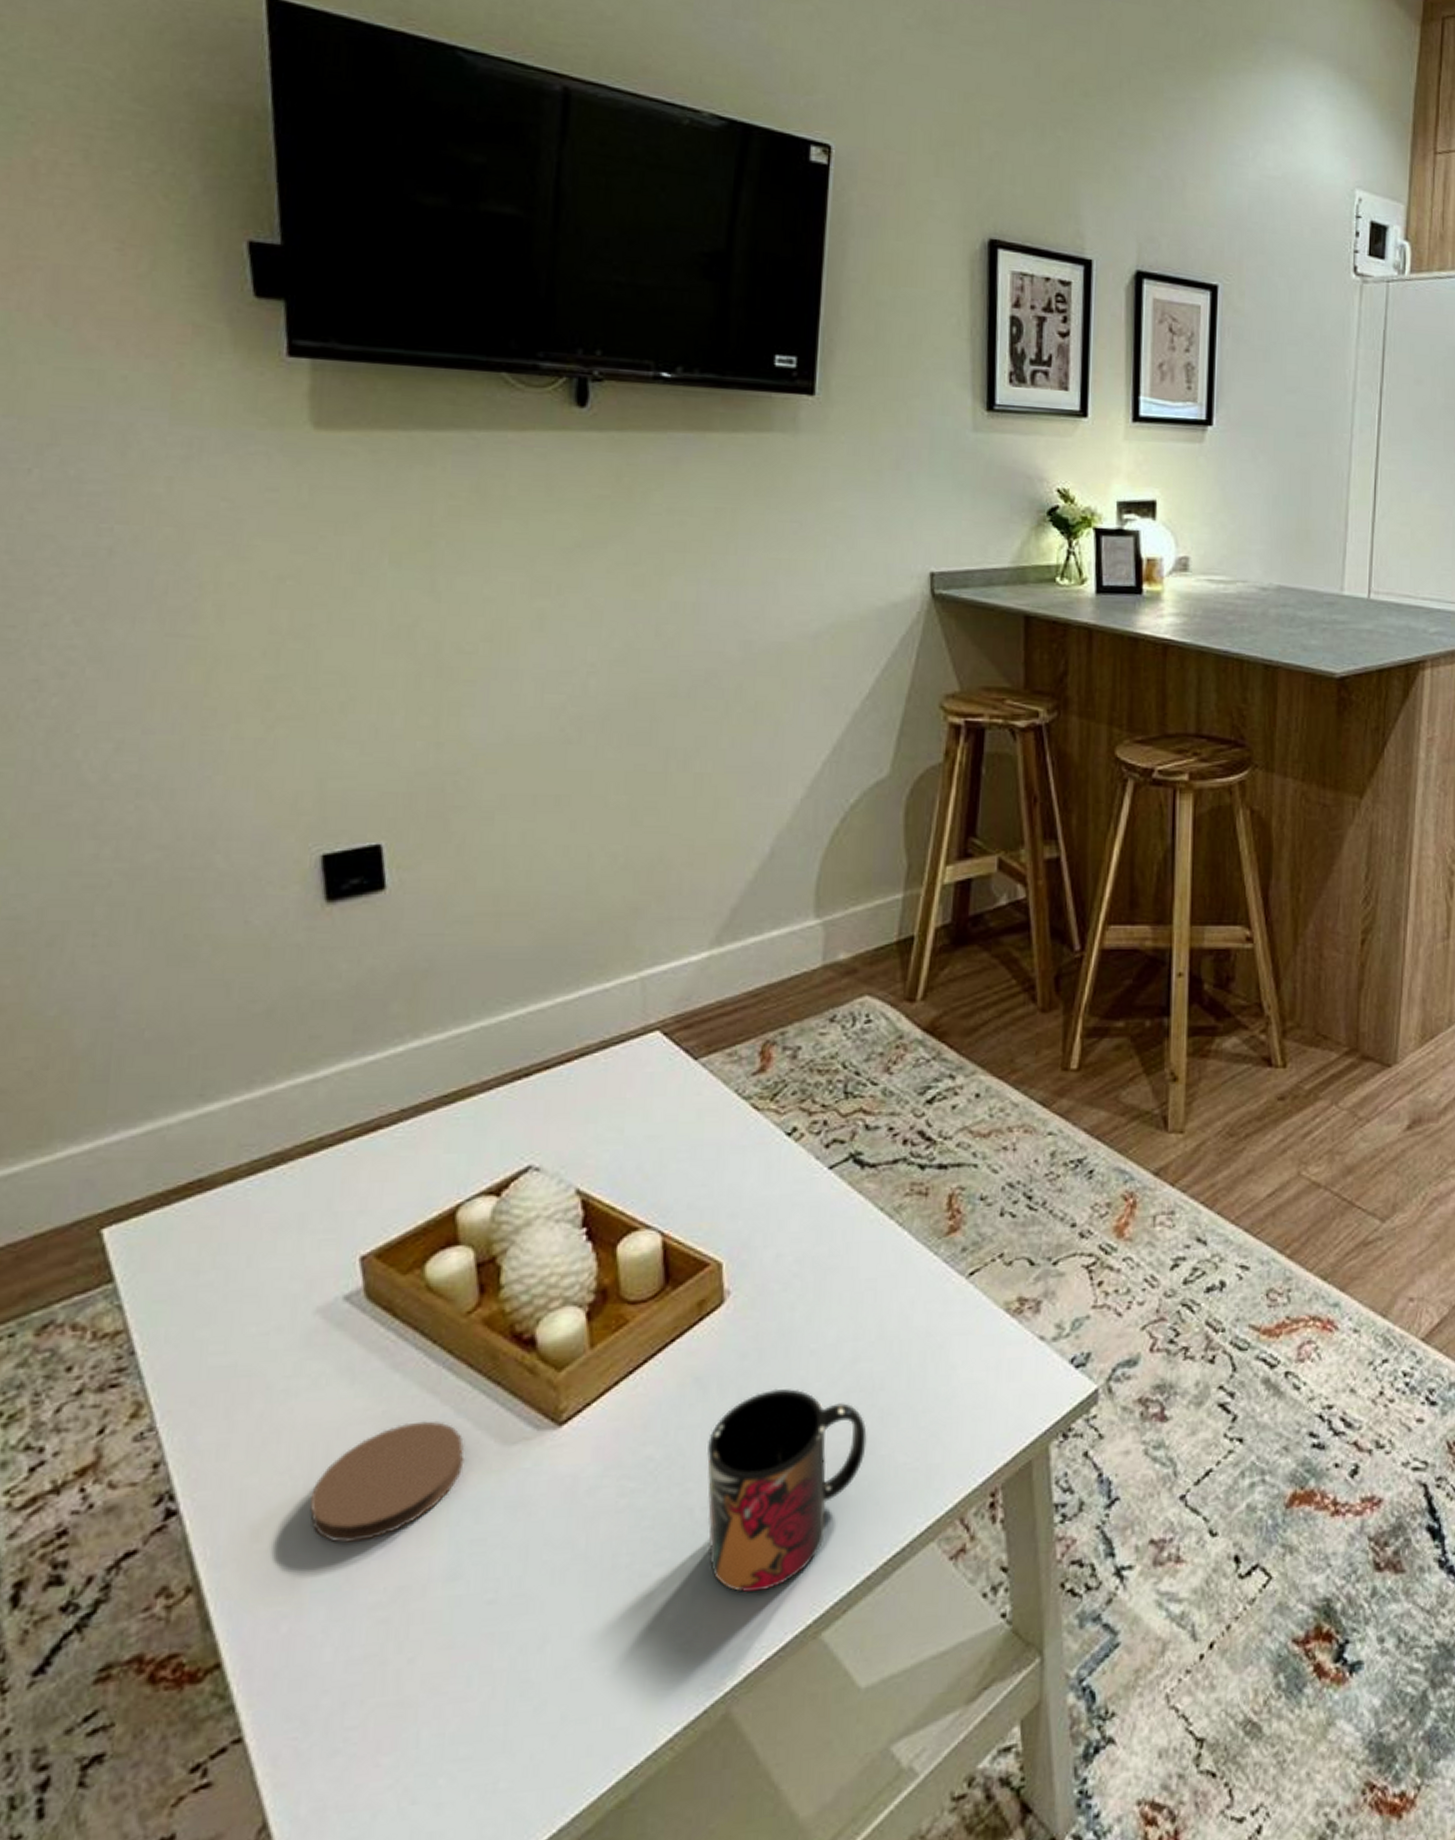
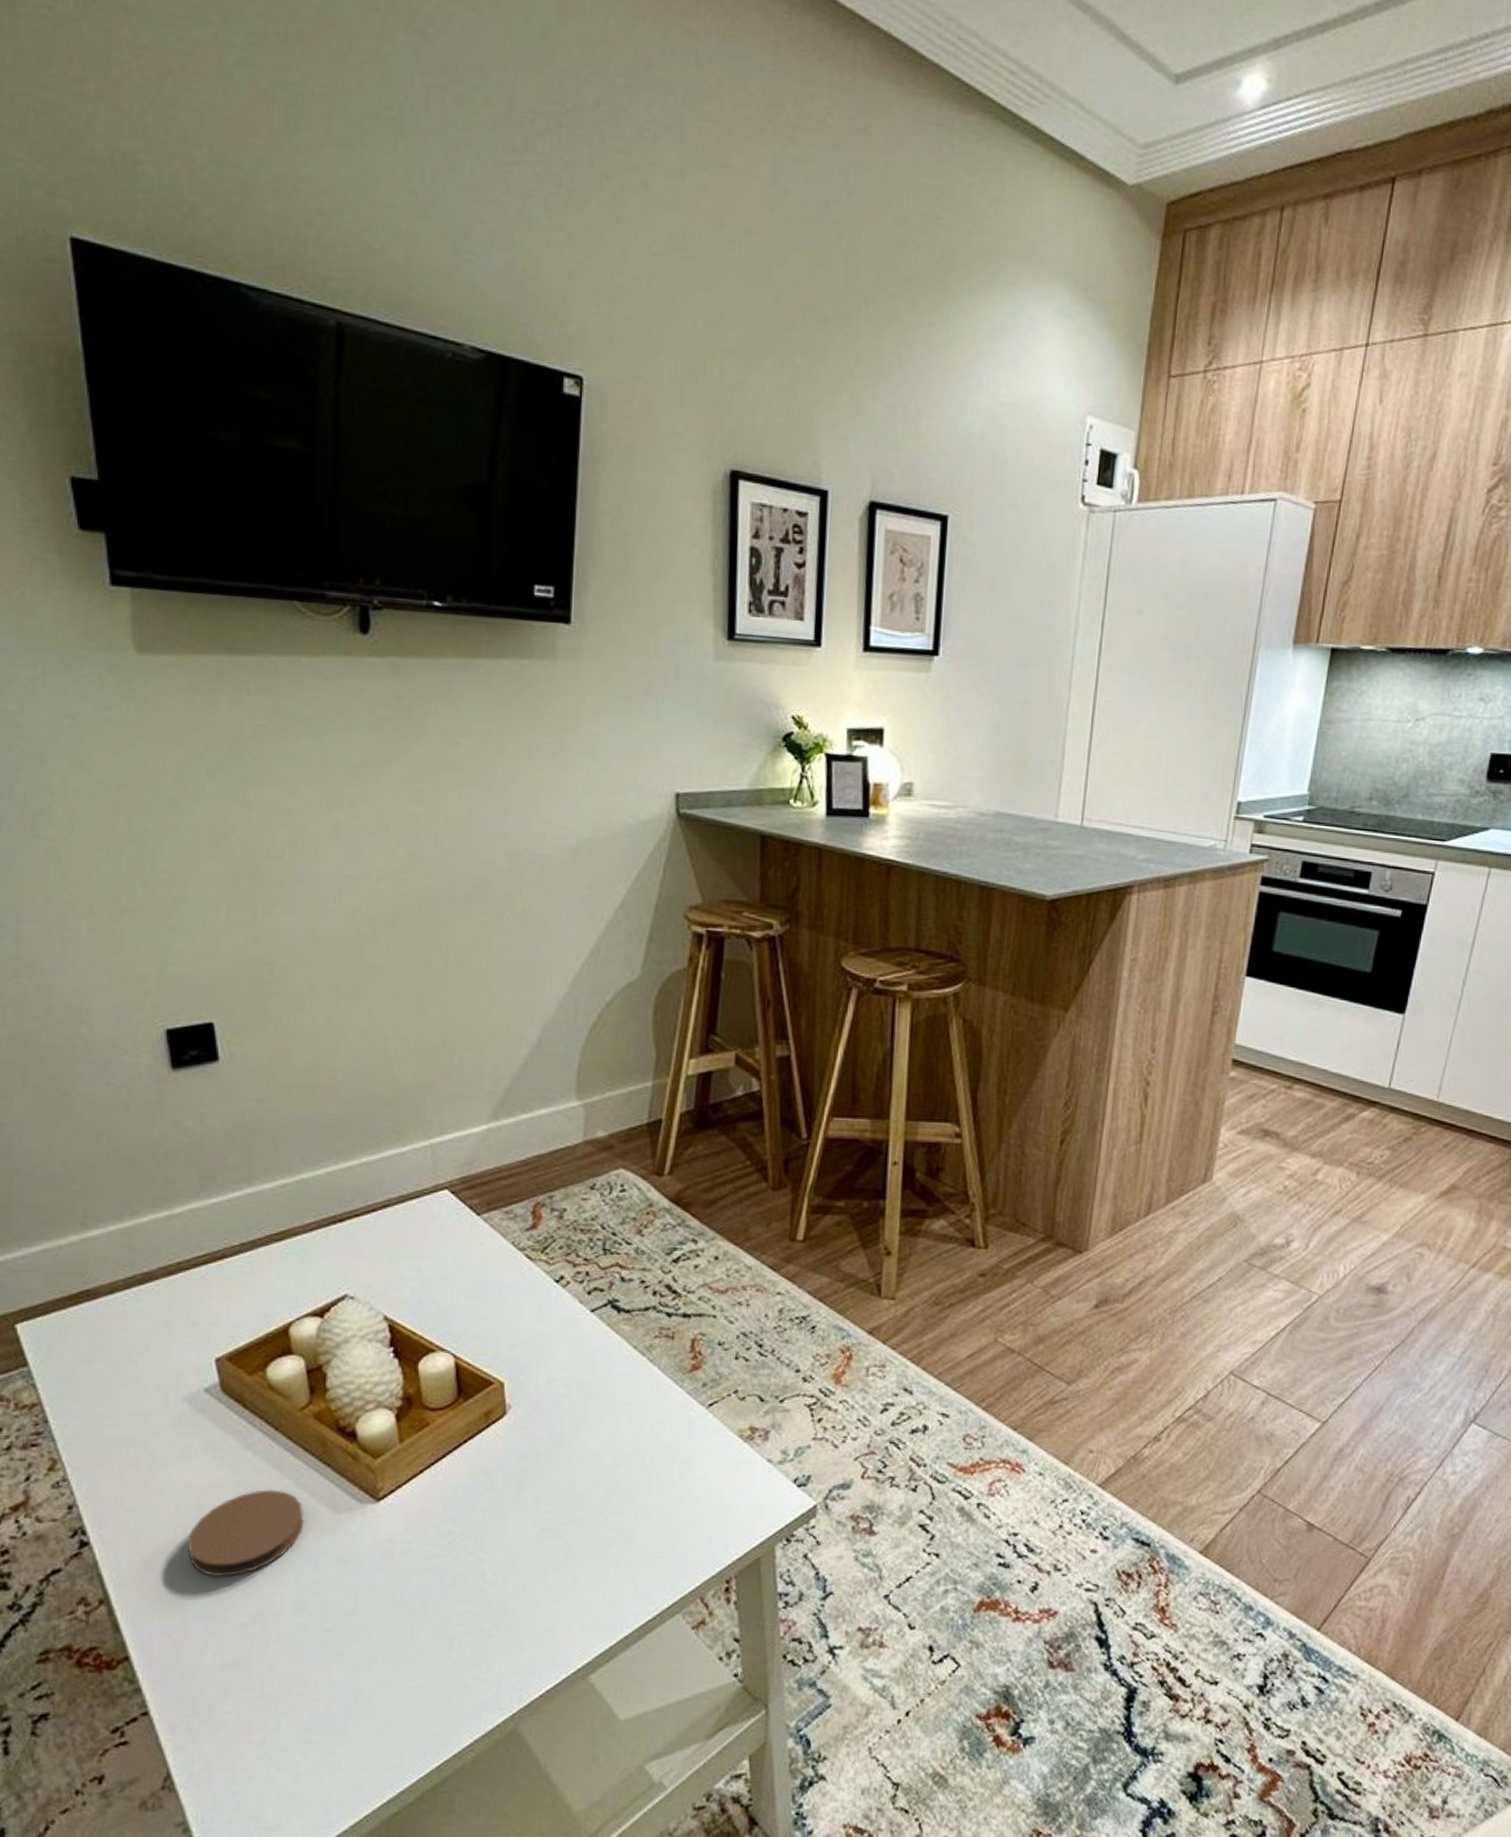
mug: present [707,1388,867,1593] -> none [495,1485,624,1641]

